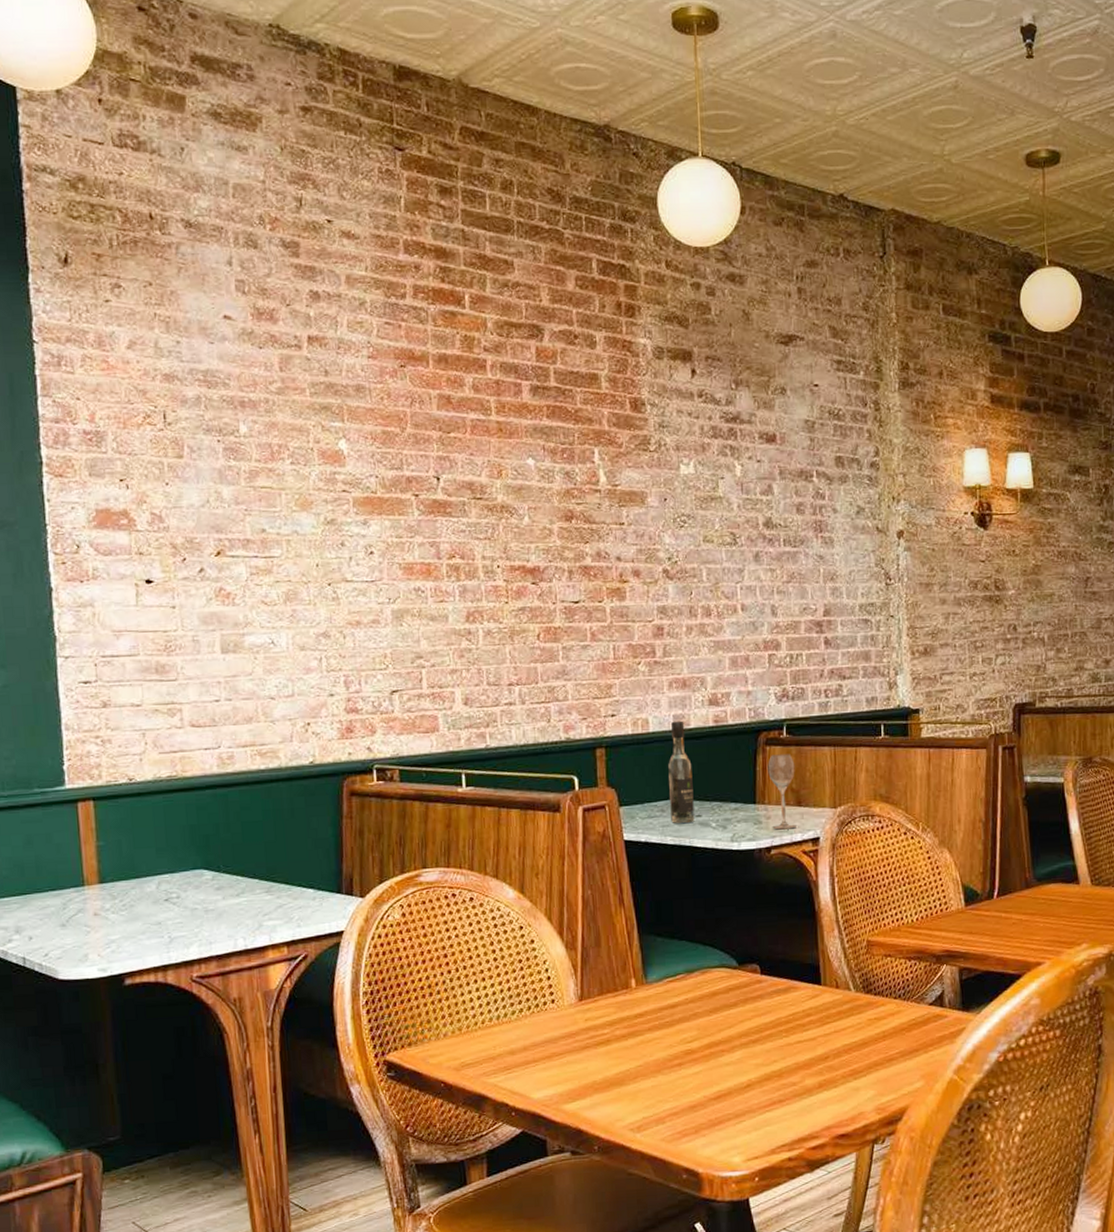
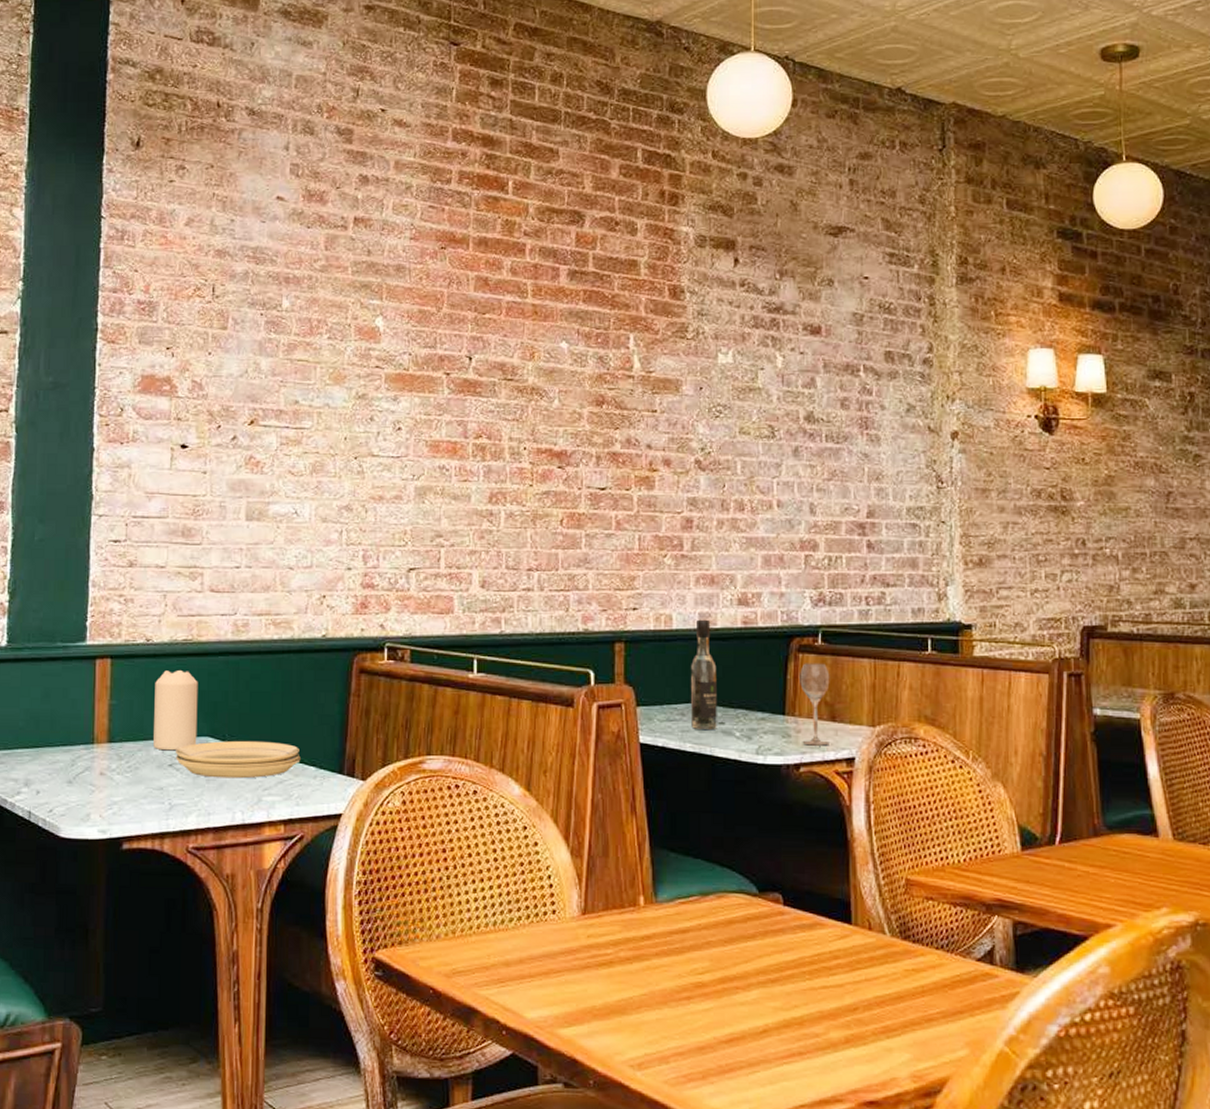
candle: none [142,807,192,887] -> present [153,670,198,751]
plate: none [170,869,298,909] -> present [176,740,301,779]

